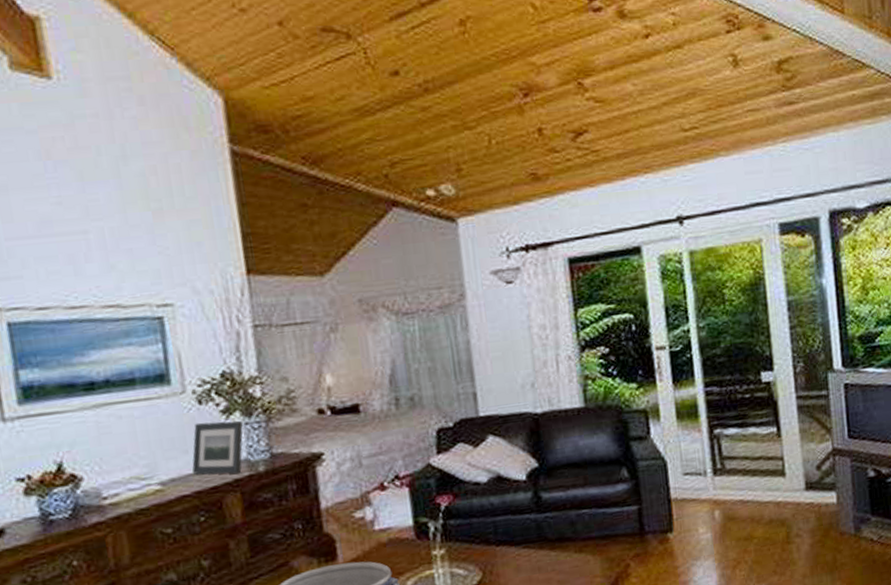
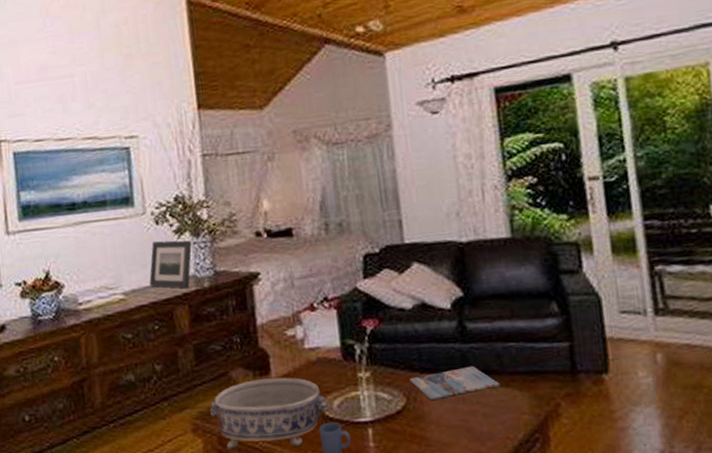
magazine: none [485,534,574,573] -> present [409,365,500,401]

